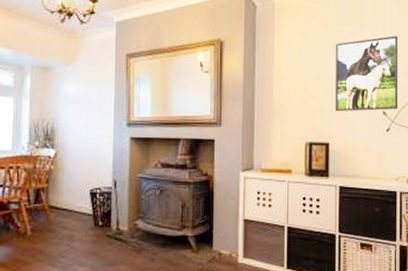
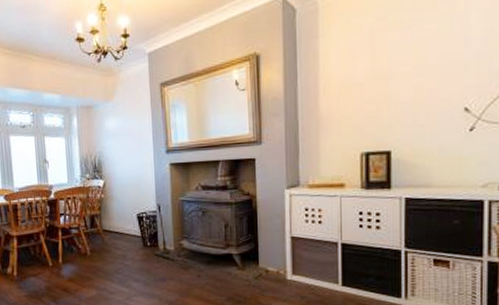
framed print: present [334,35,398,112] -> none [397,11,488,115]

